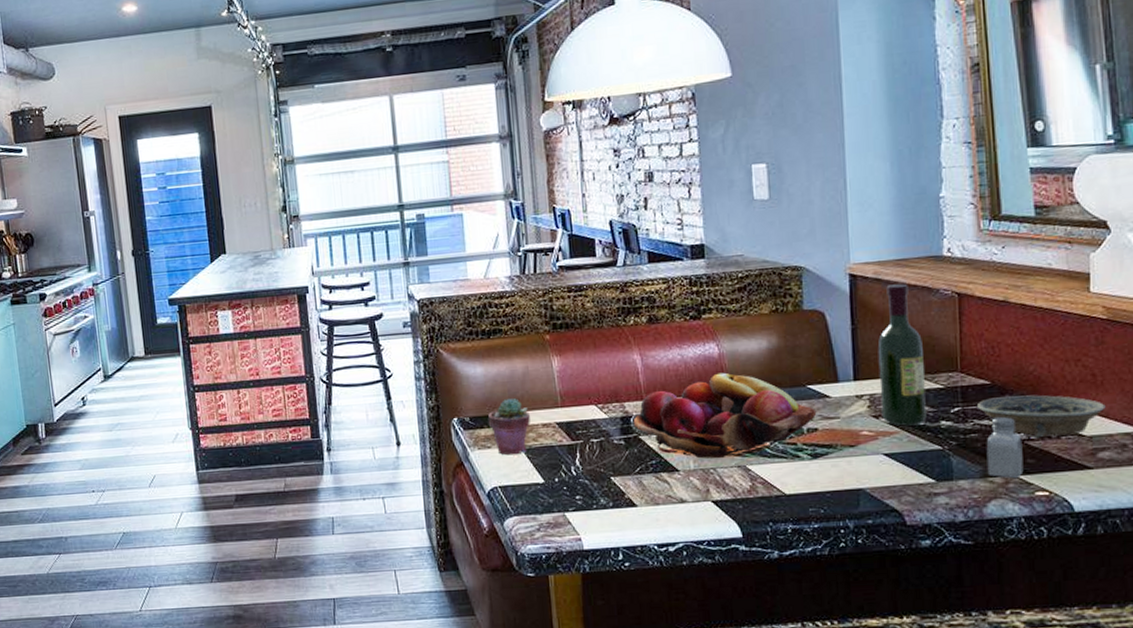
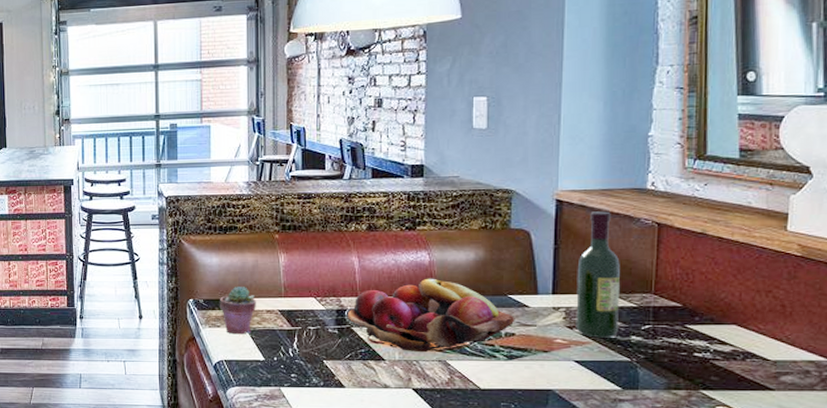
bowl: present [977,395,1106,439] -> none [668,319,792,359]
saltshaker: present [986,417,1024,479] -> none [672,337,708,393]

